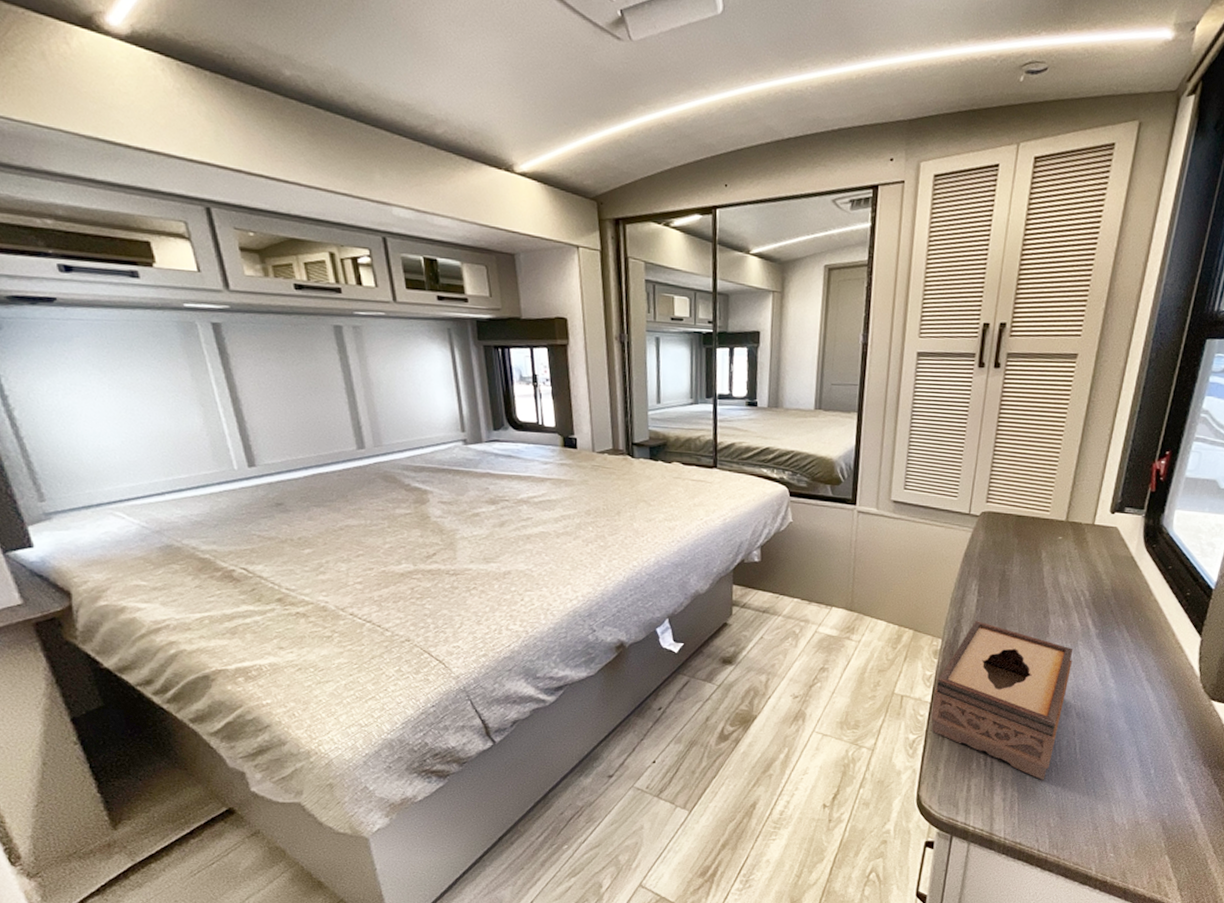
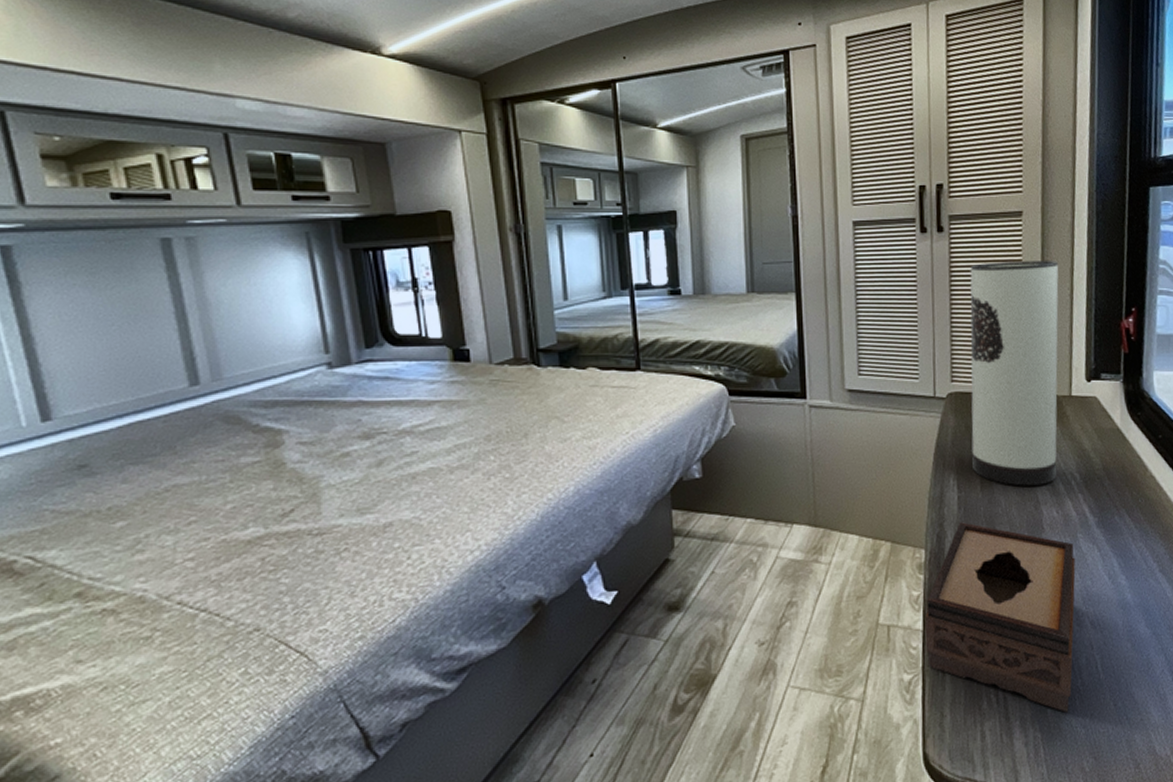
table lamp: none [994,399,1104,598] -> present [970,261,1059,486]

